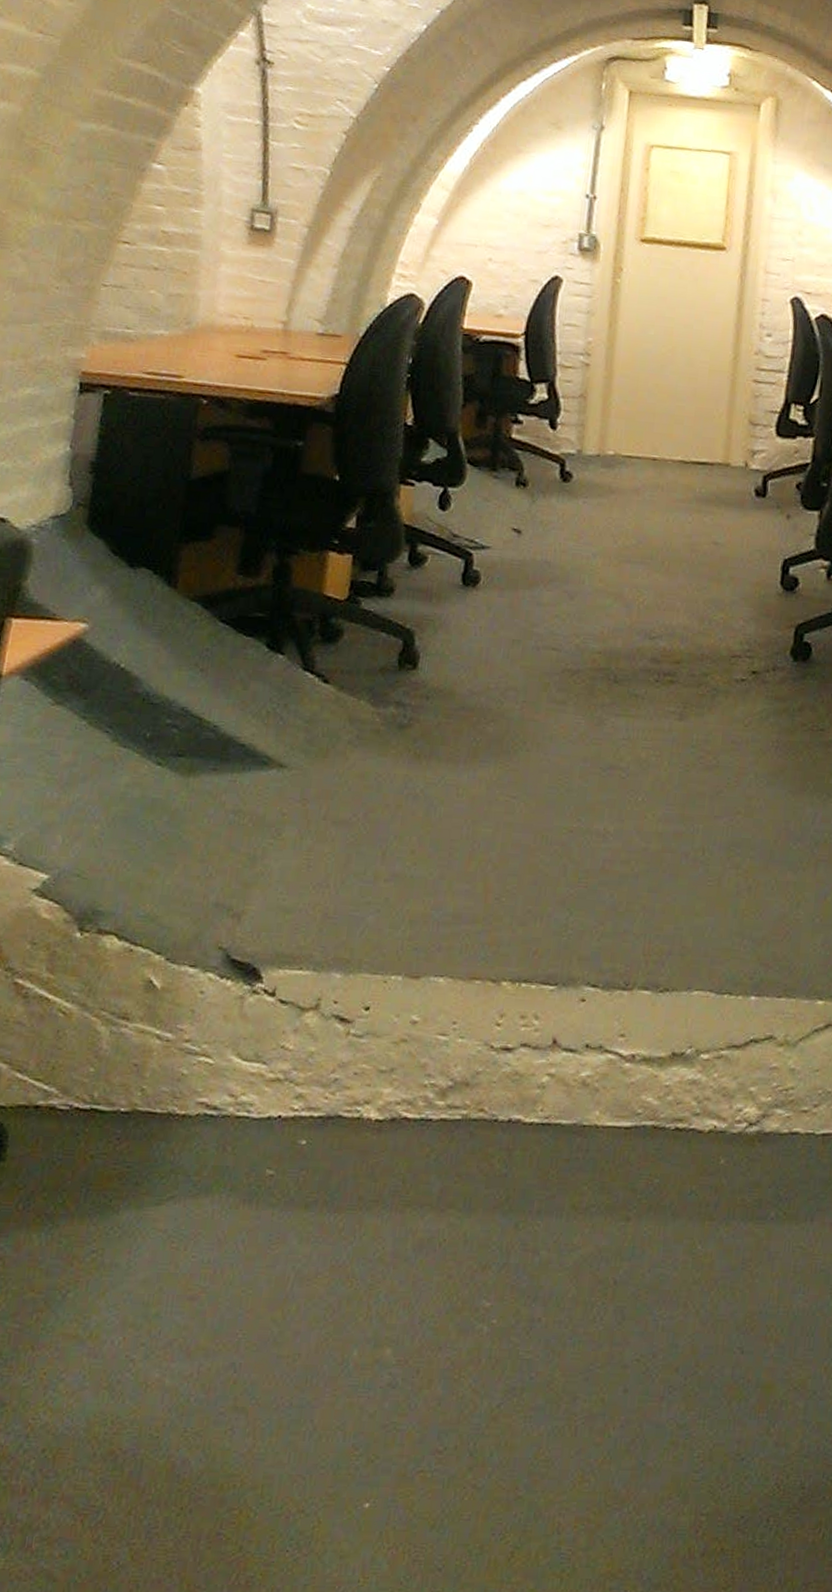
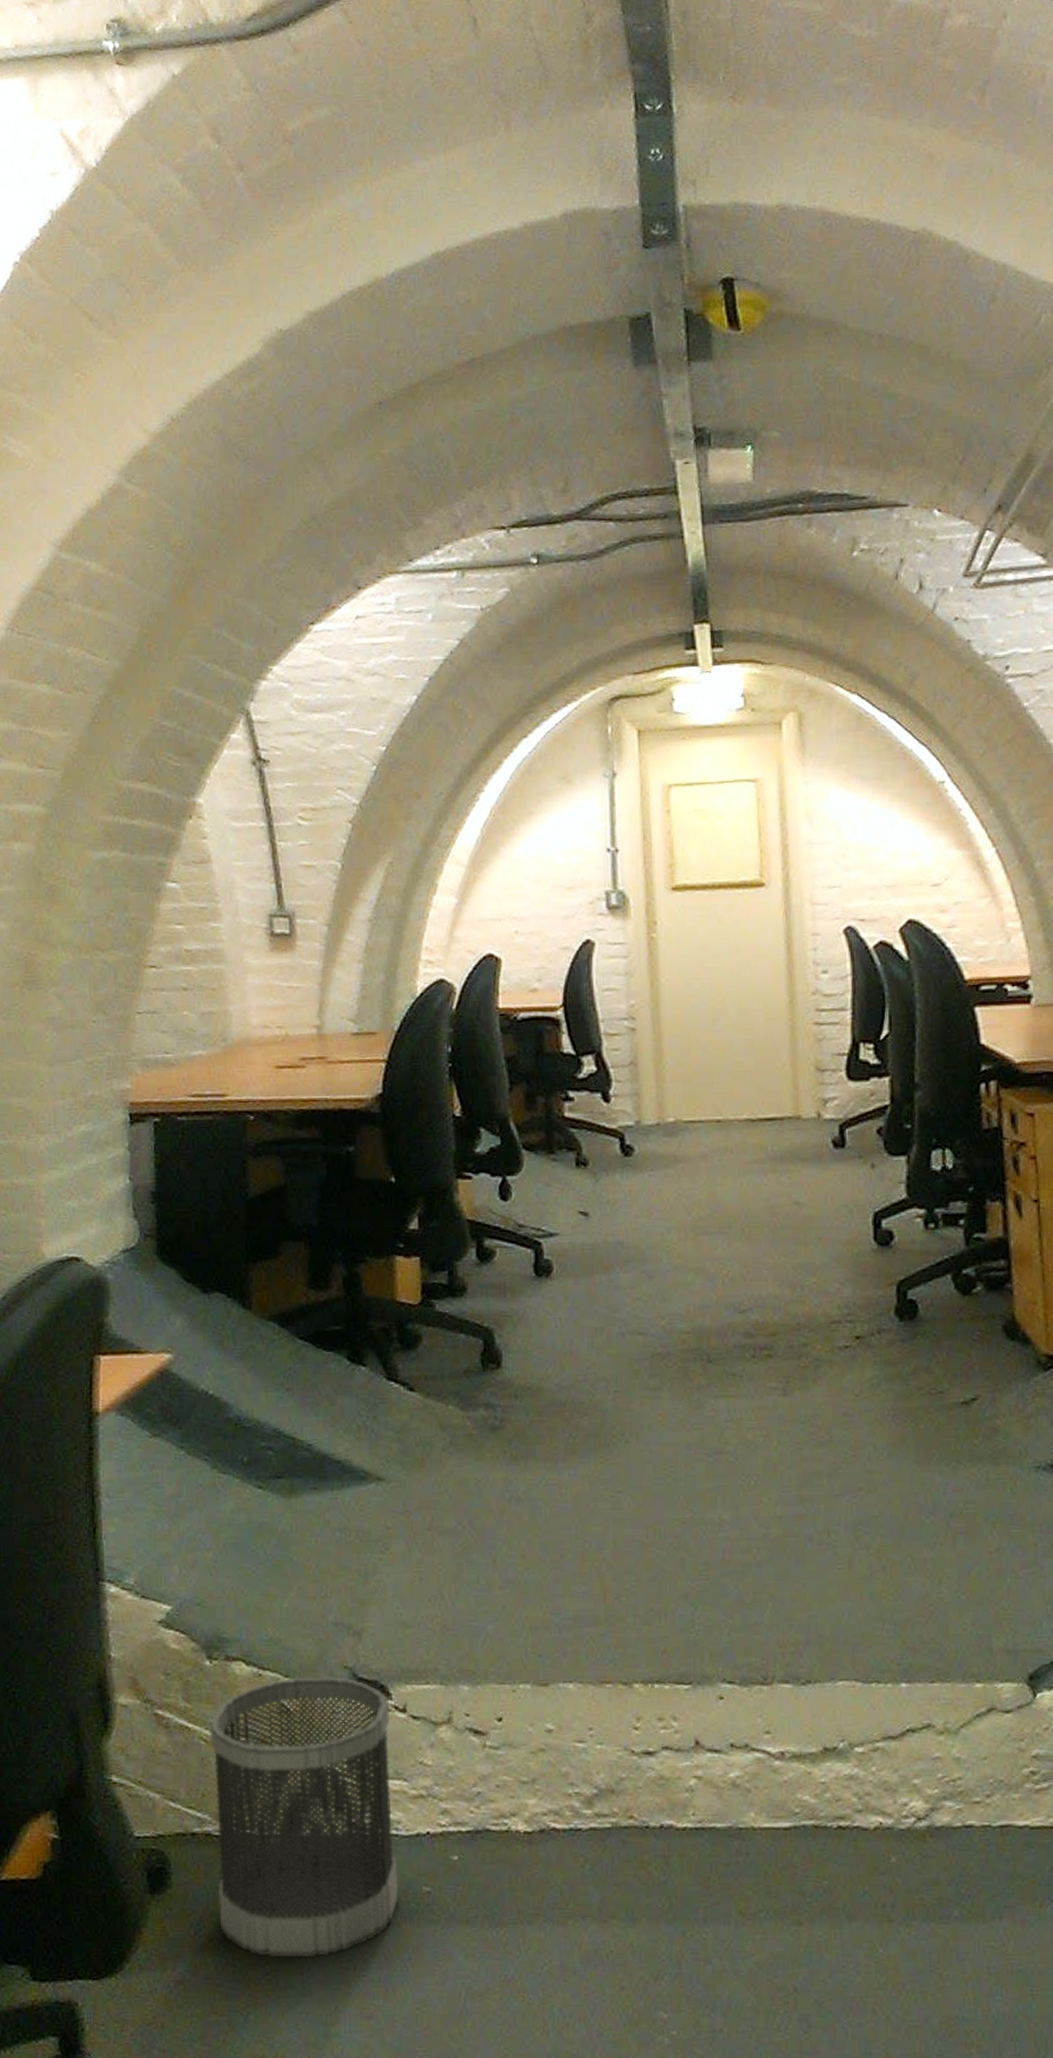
wastebasket: none [51,955,259,1236] -> present [210,1677,399,1957]

